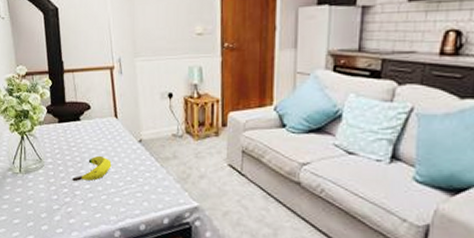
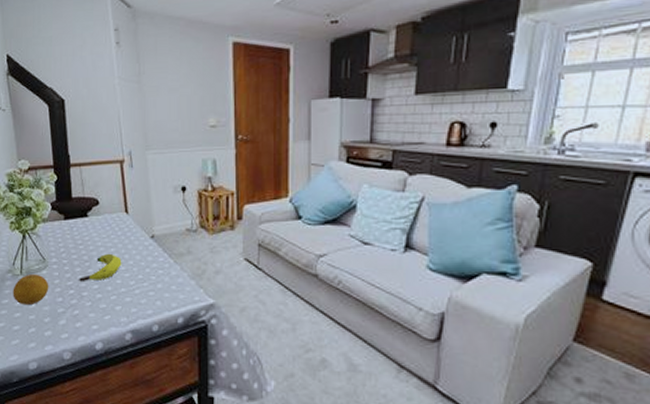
fruit: none [13,172,45,202] -> present [13,273,49,306]

